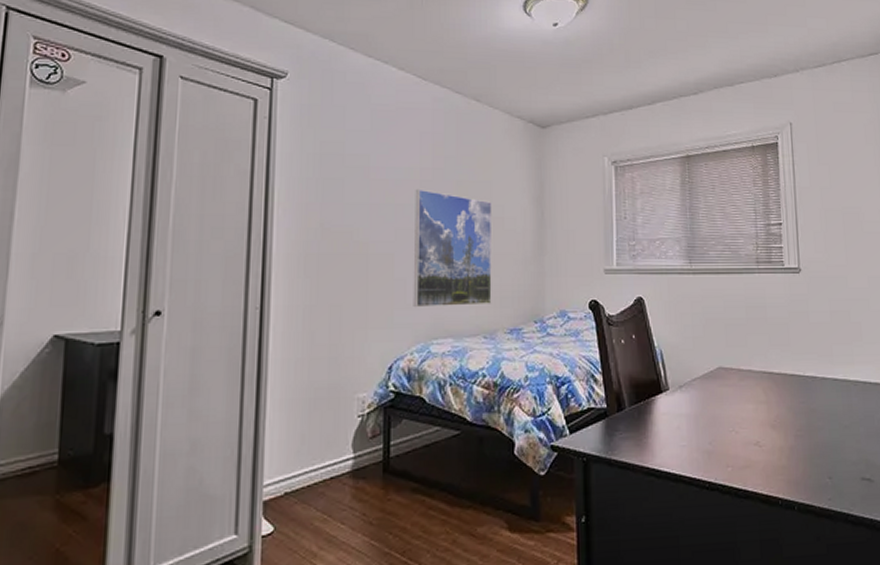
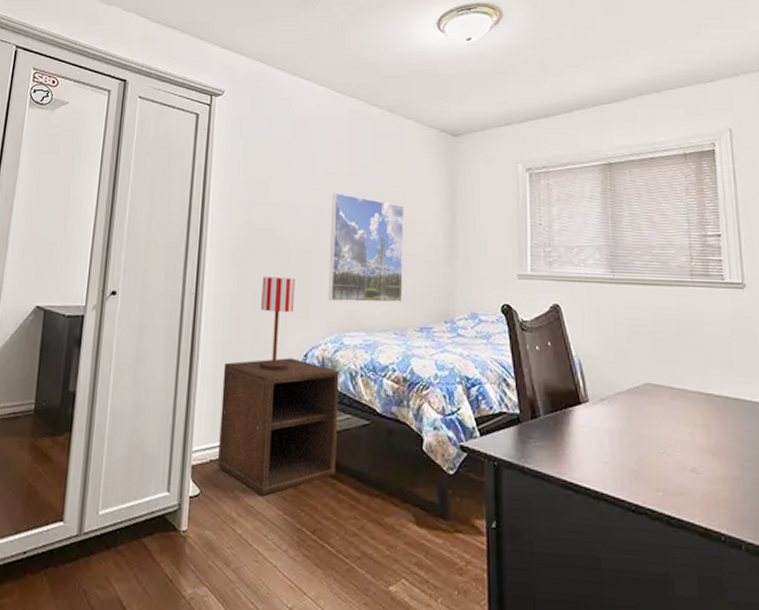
nightstand: none [292,372,427,523] -> present [216,358,339,496]
table lamp: none [337,285,376,388] -> present [258,277,295,372]

